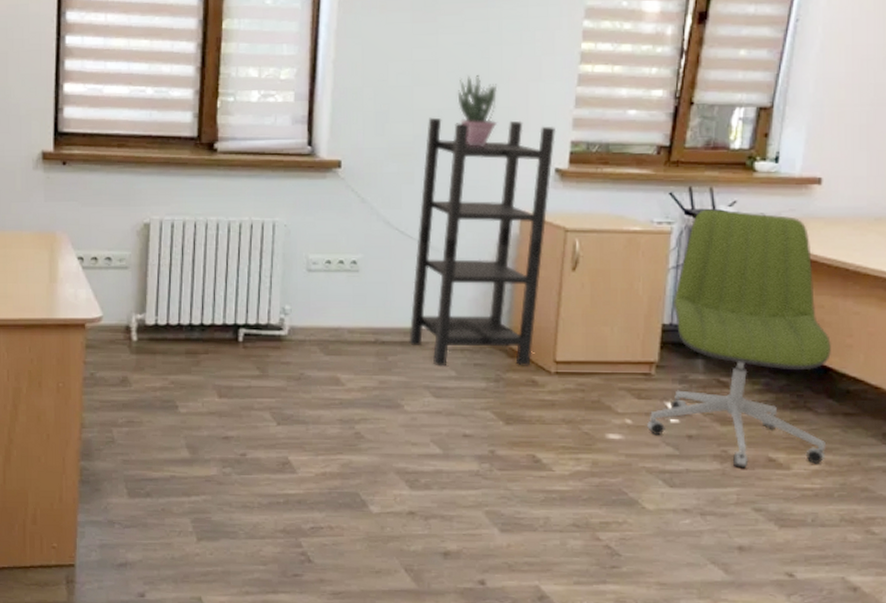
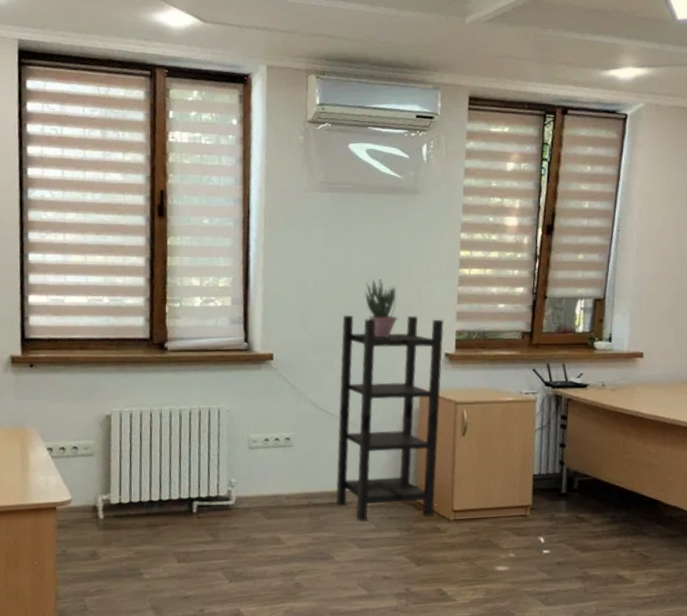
office chair: present [647,209,832,469] -> none [526,381,659,586]

